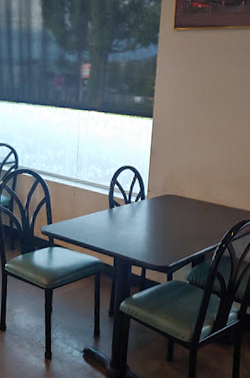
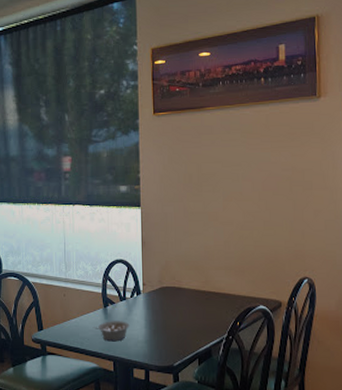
legume: none [97,221,132,241] -> present [92,321,130,342]

